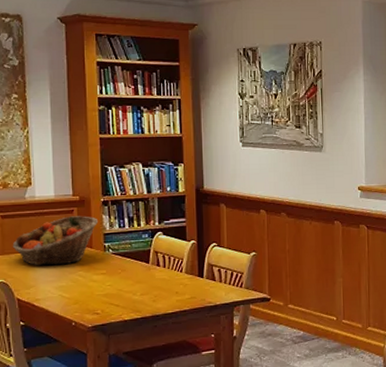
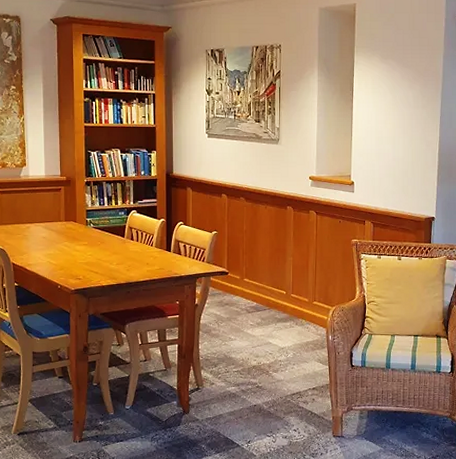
fruit basket: present [12,216,99,266] -> none [9,194,82,236]

